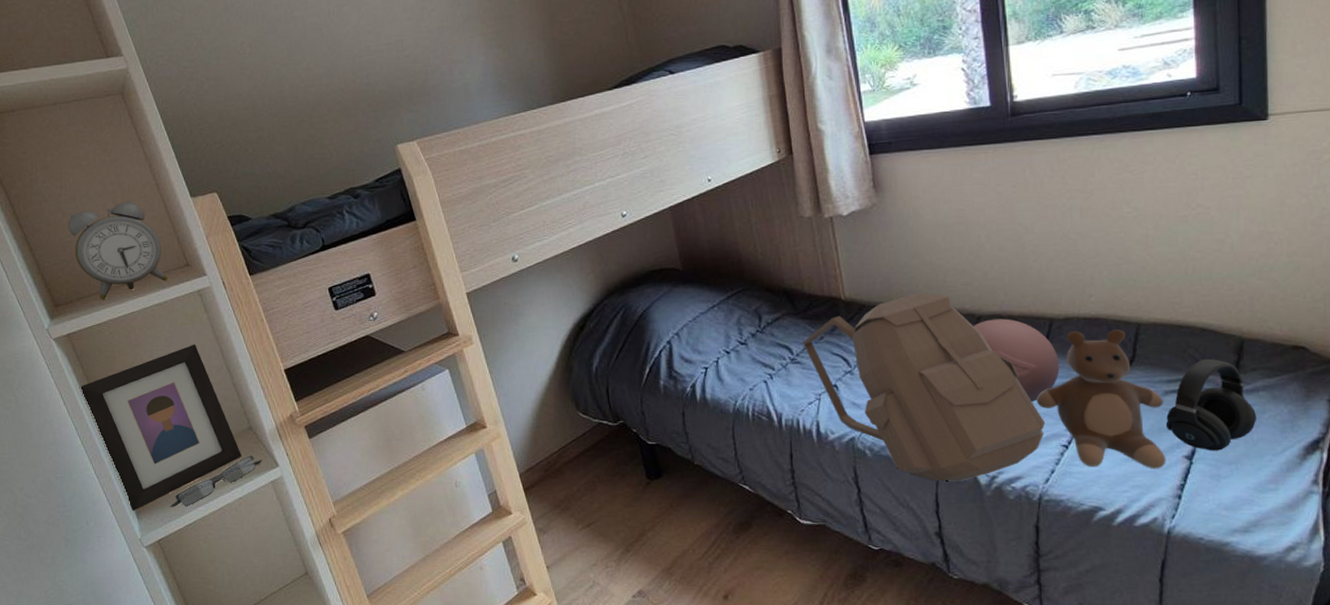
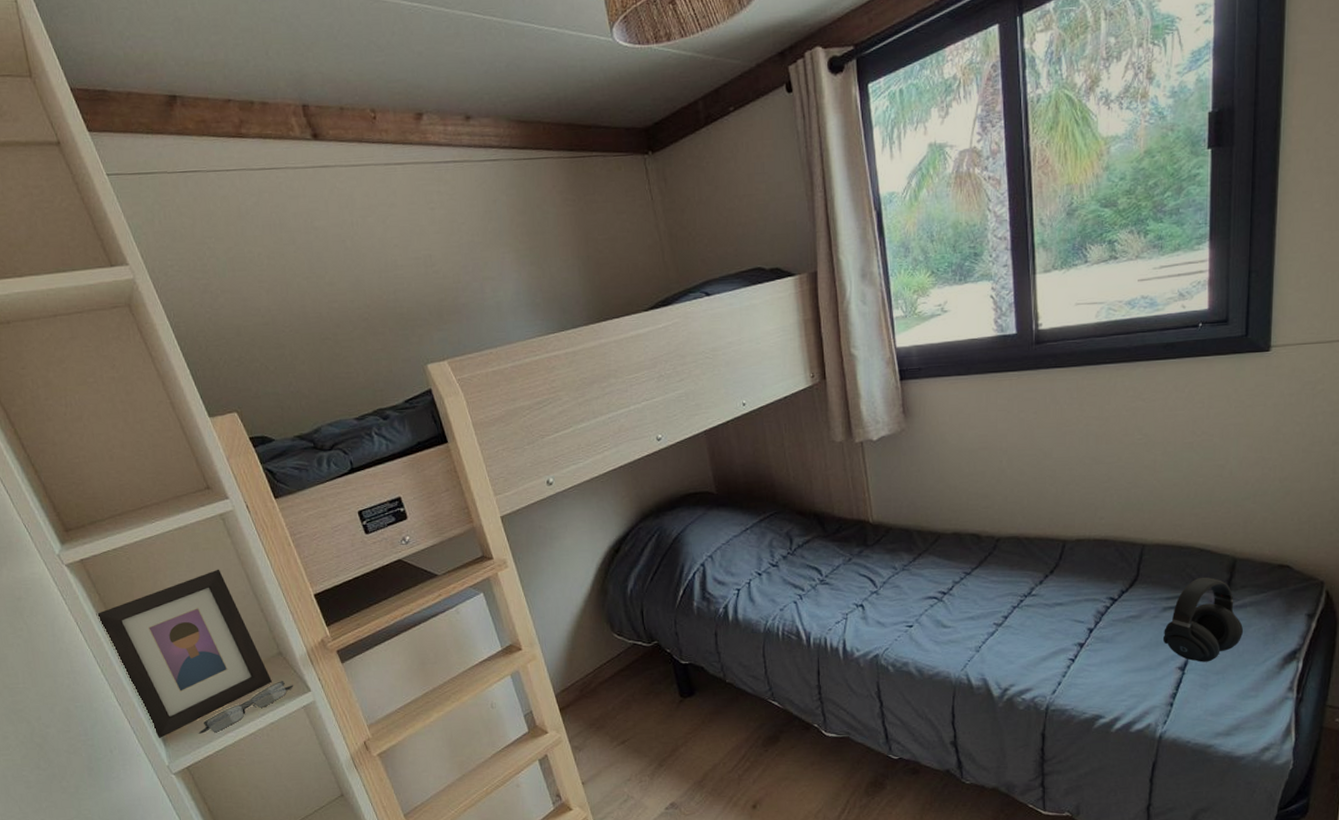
alarm clock: present [67,201,169,300] -> none [75,421,189,524]
backpack: present [803,292,1046,482] -> none [832,515,1055,694]
ball: present [973,318,1060,402] -> none [992,540,1070,619]
teddy bear: present [1036,329,1166,469] -> none [1047,550,1162,680]

